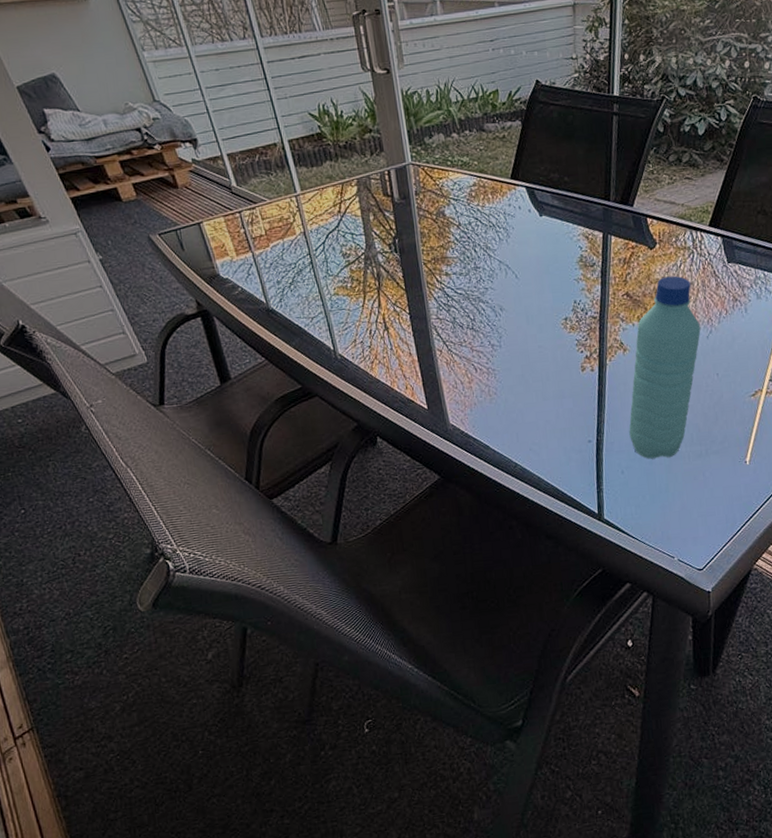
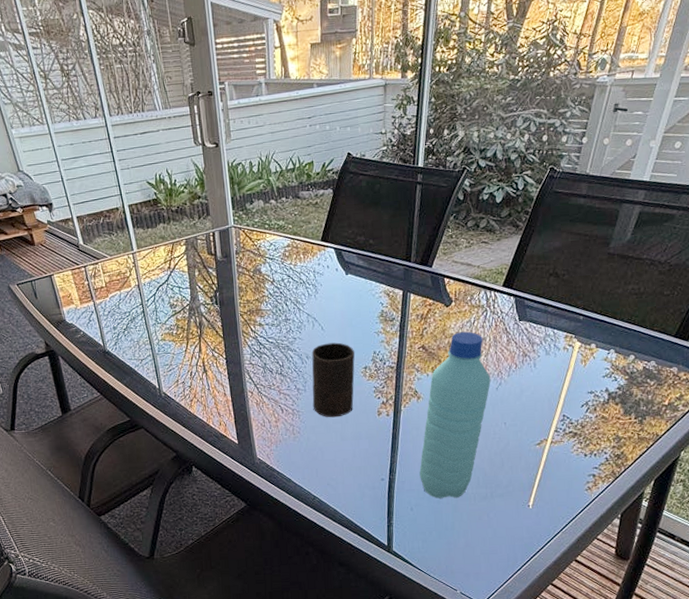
cup: none [506,291,555,376] -> present [312,342,355,418]

